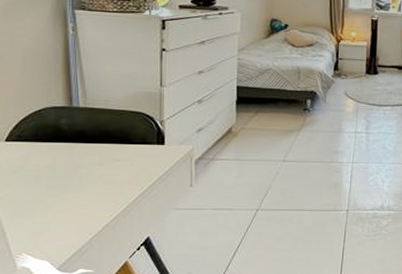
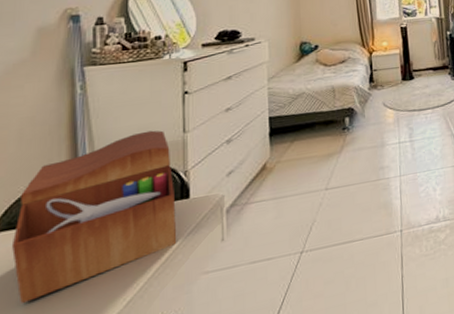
sewing box: none [22,79,154,201] -> present [11,130,177,303]

